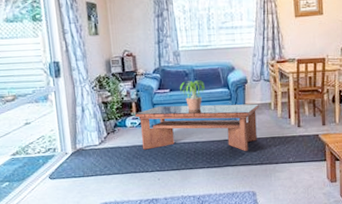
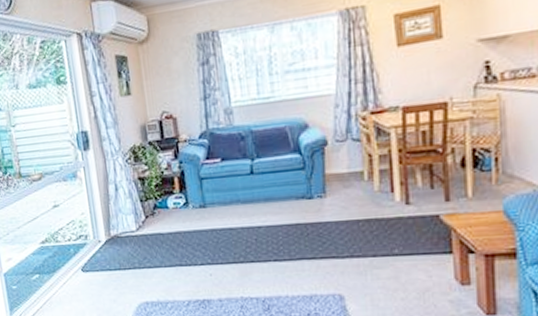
coffee table: present [134,104,259,152] -> none [177,173,346,240]
potted plant: present [180,80,205,110] -> none [234,144,269,185]

